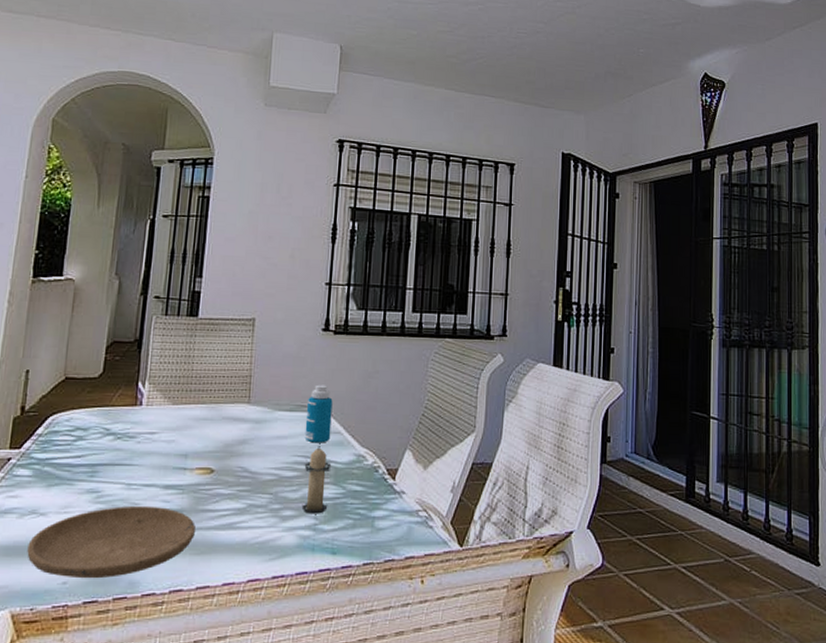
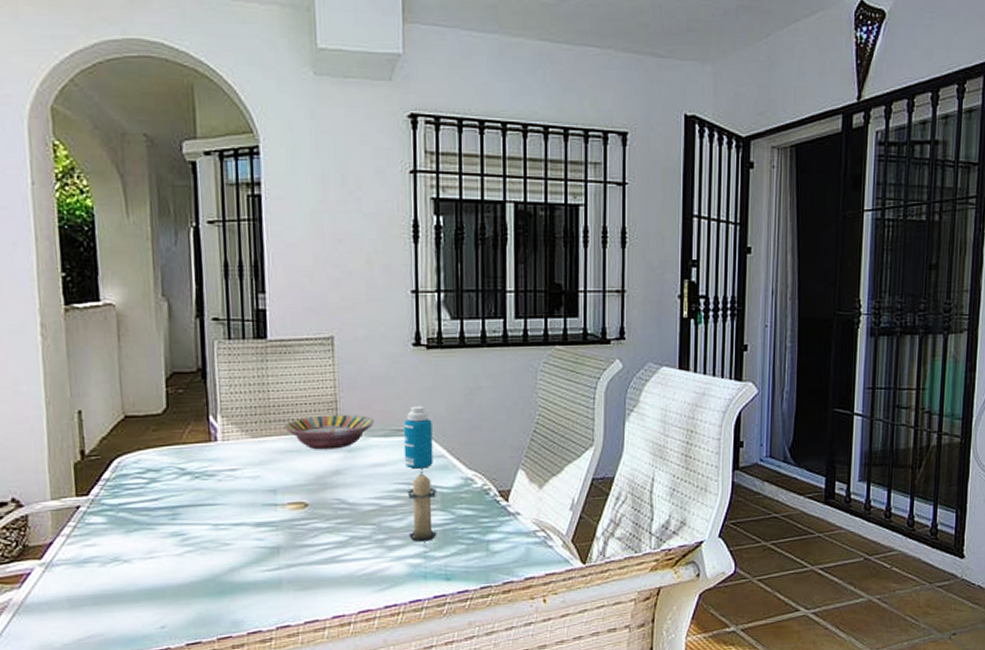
plate: present [27,505,196,579] -> none [116,545,296,622]
serving bowl: none [202,387,282,420] -> present [284,414,375,450]

